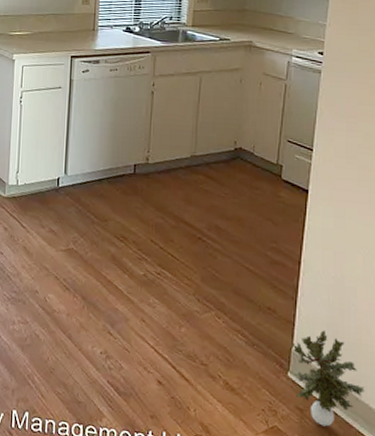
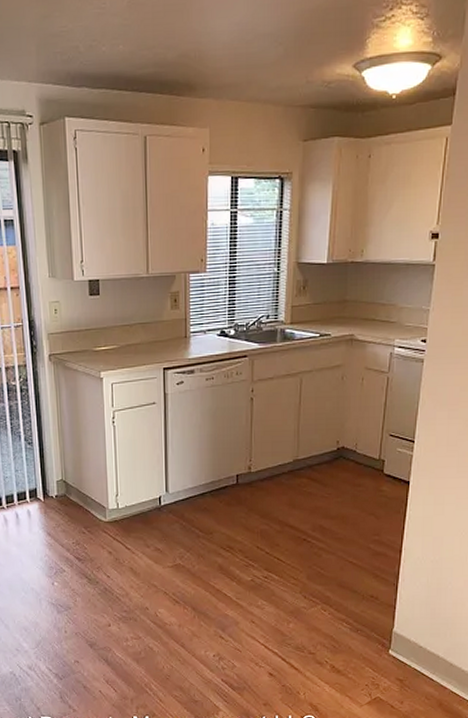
potted plant: present [293,330,365,427] -> none [394,609,458,692]

